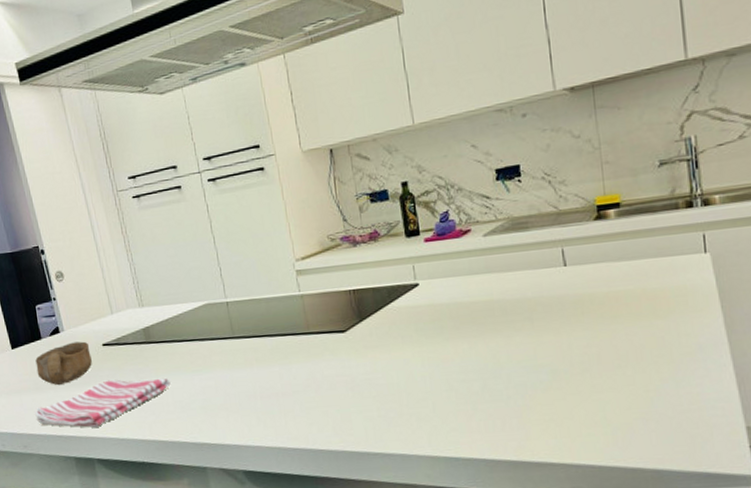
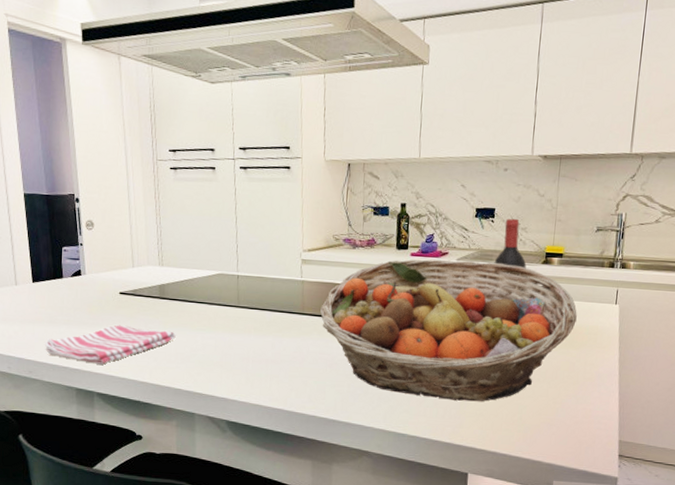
bowl: present [35,341,92,385] -> none [53,286,107,322]
fruit basket: none [327,228,655,409] -> present [319,259,577,402]
wine bottle: none [531,171,576,260] -> present [494,218,527,292]

